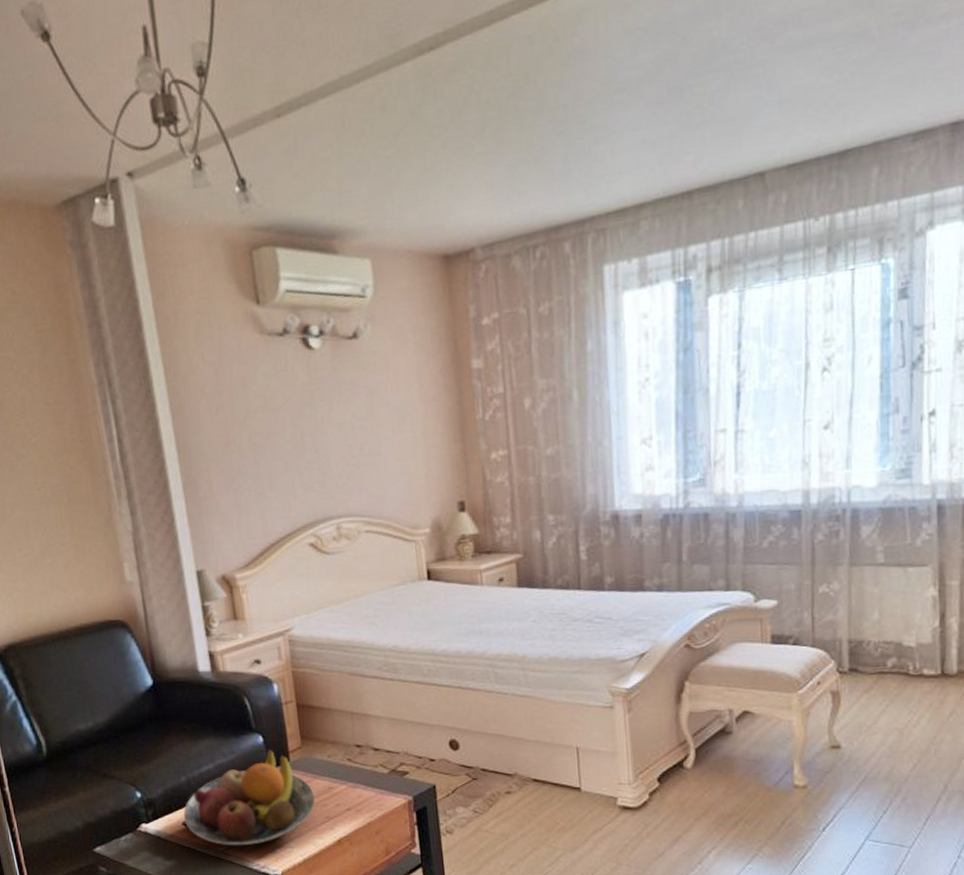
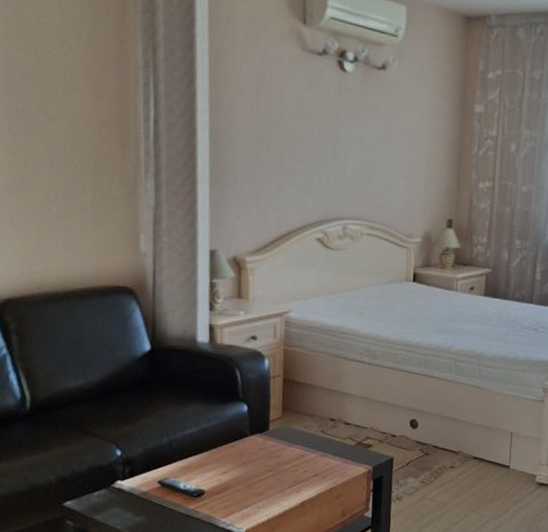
fruit bowl: present [183,749,316,846] -> none [160,417,287,505]

